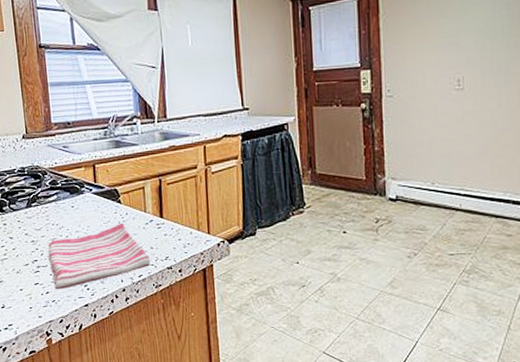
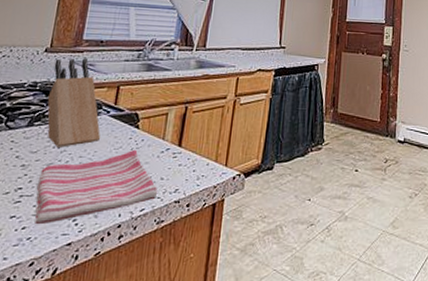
knife block: none [33,141,90,224] -> present [47,58,101,148]

